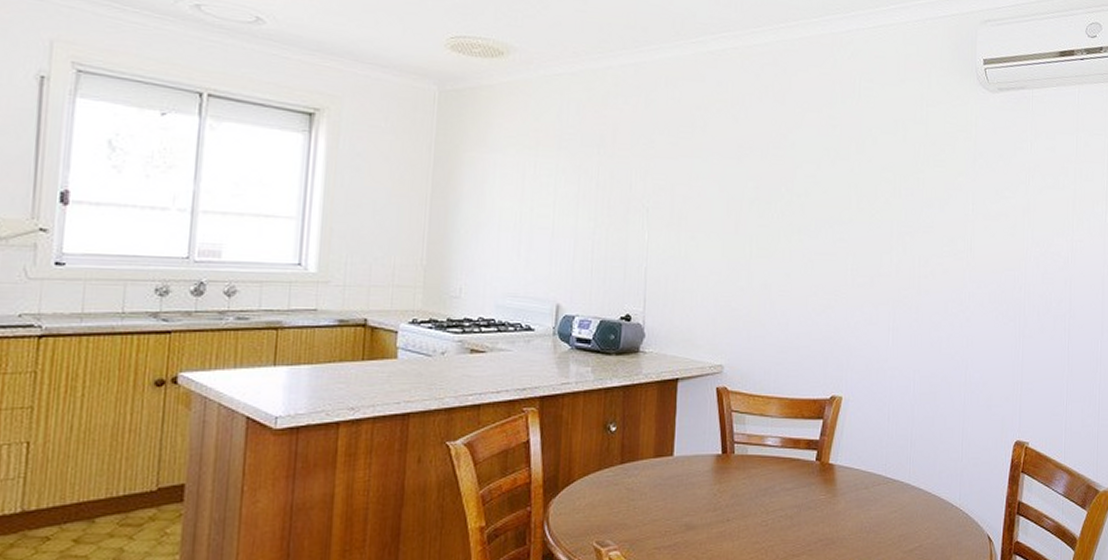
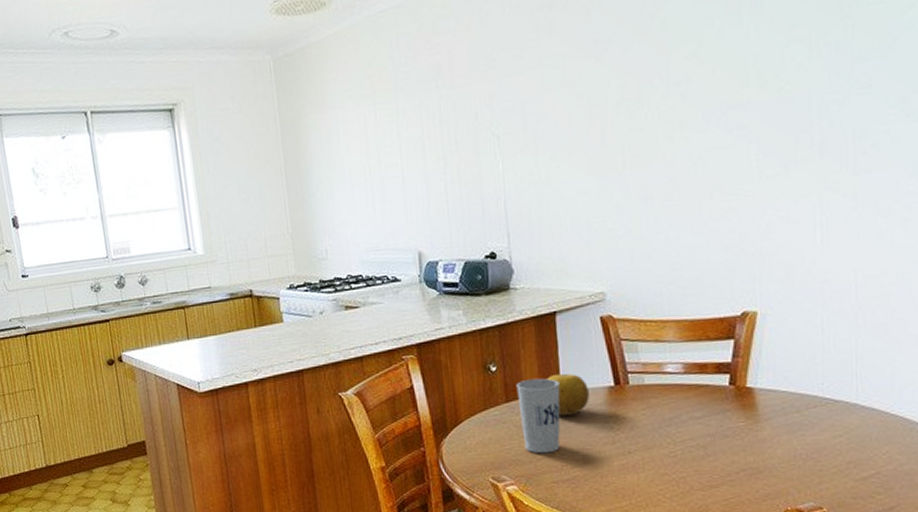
cup: none [632,441,673,518] -> present [516,378,561,454]
fruit: none [662,438,699,480] -> present [547,373,589,416]

